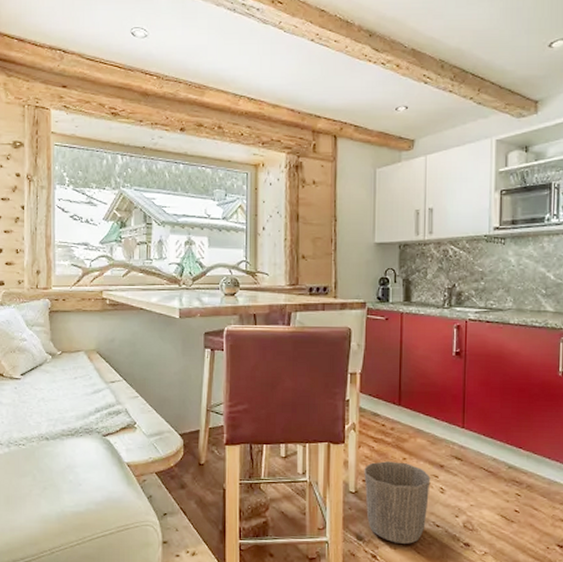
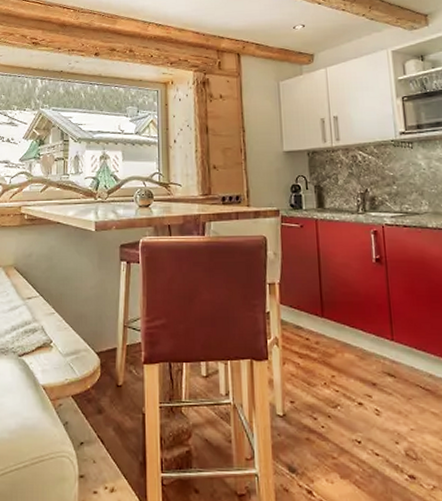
waste basket: present [364,461,431,544] -> none [291,379,364,477]

